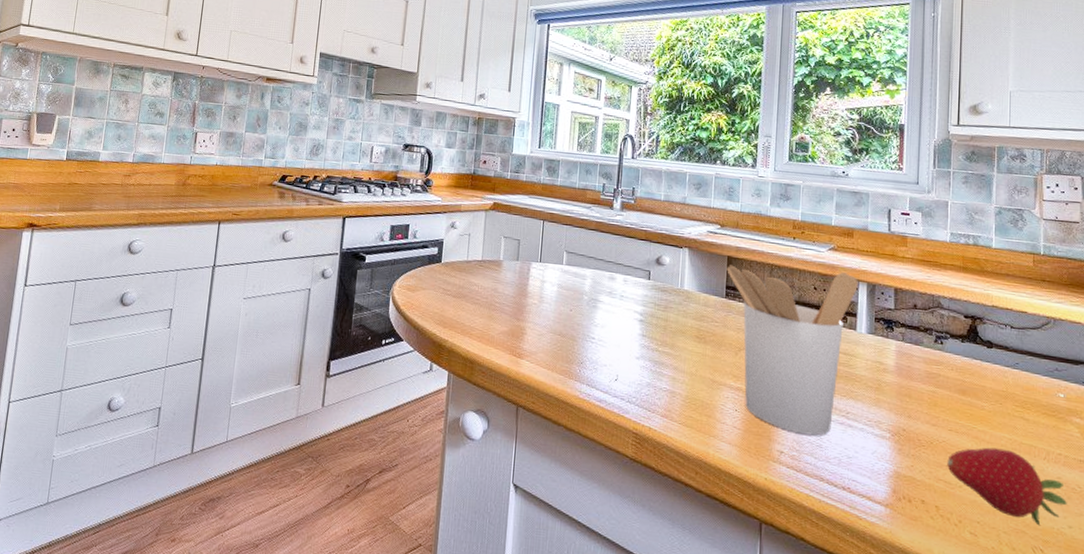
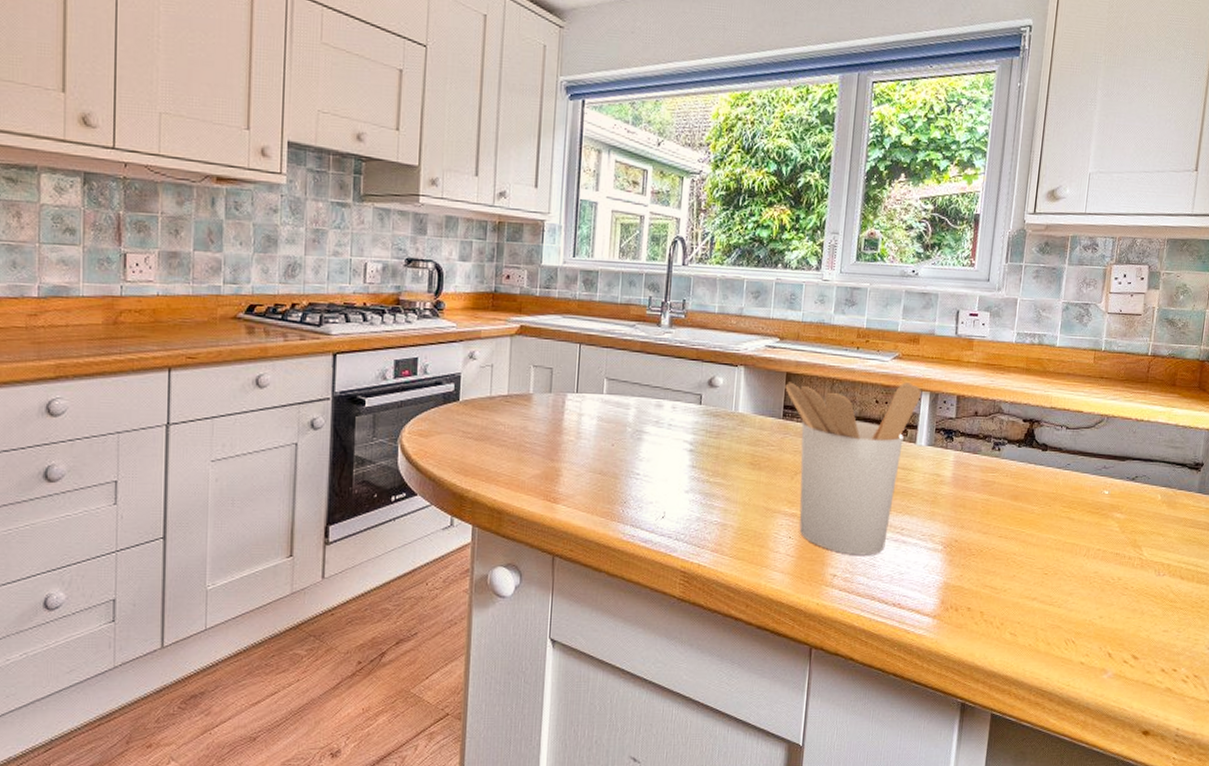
fruit: present [947,447,1067,526] -> none [994,550,1101,619]

